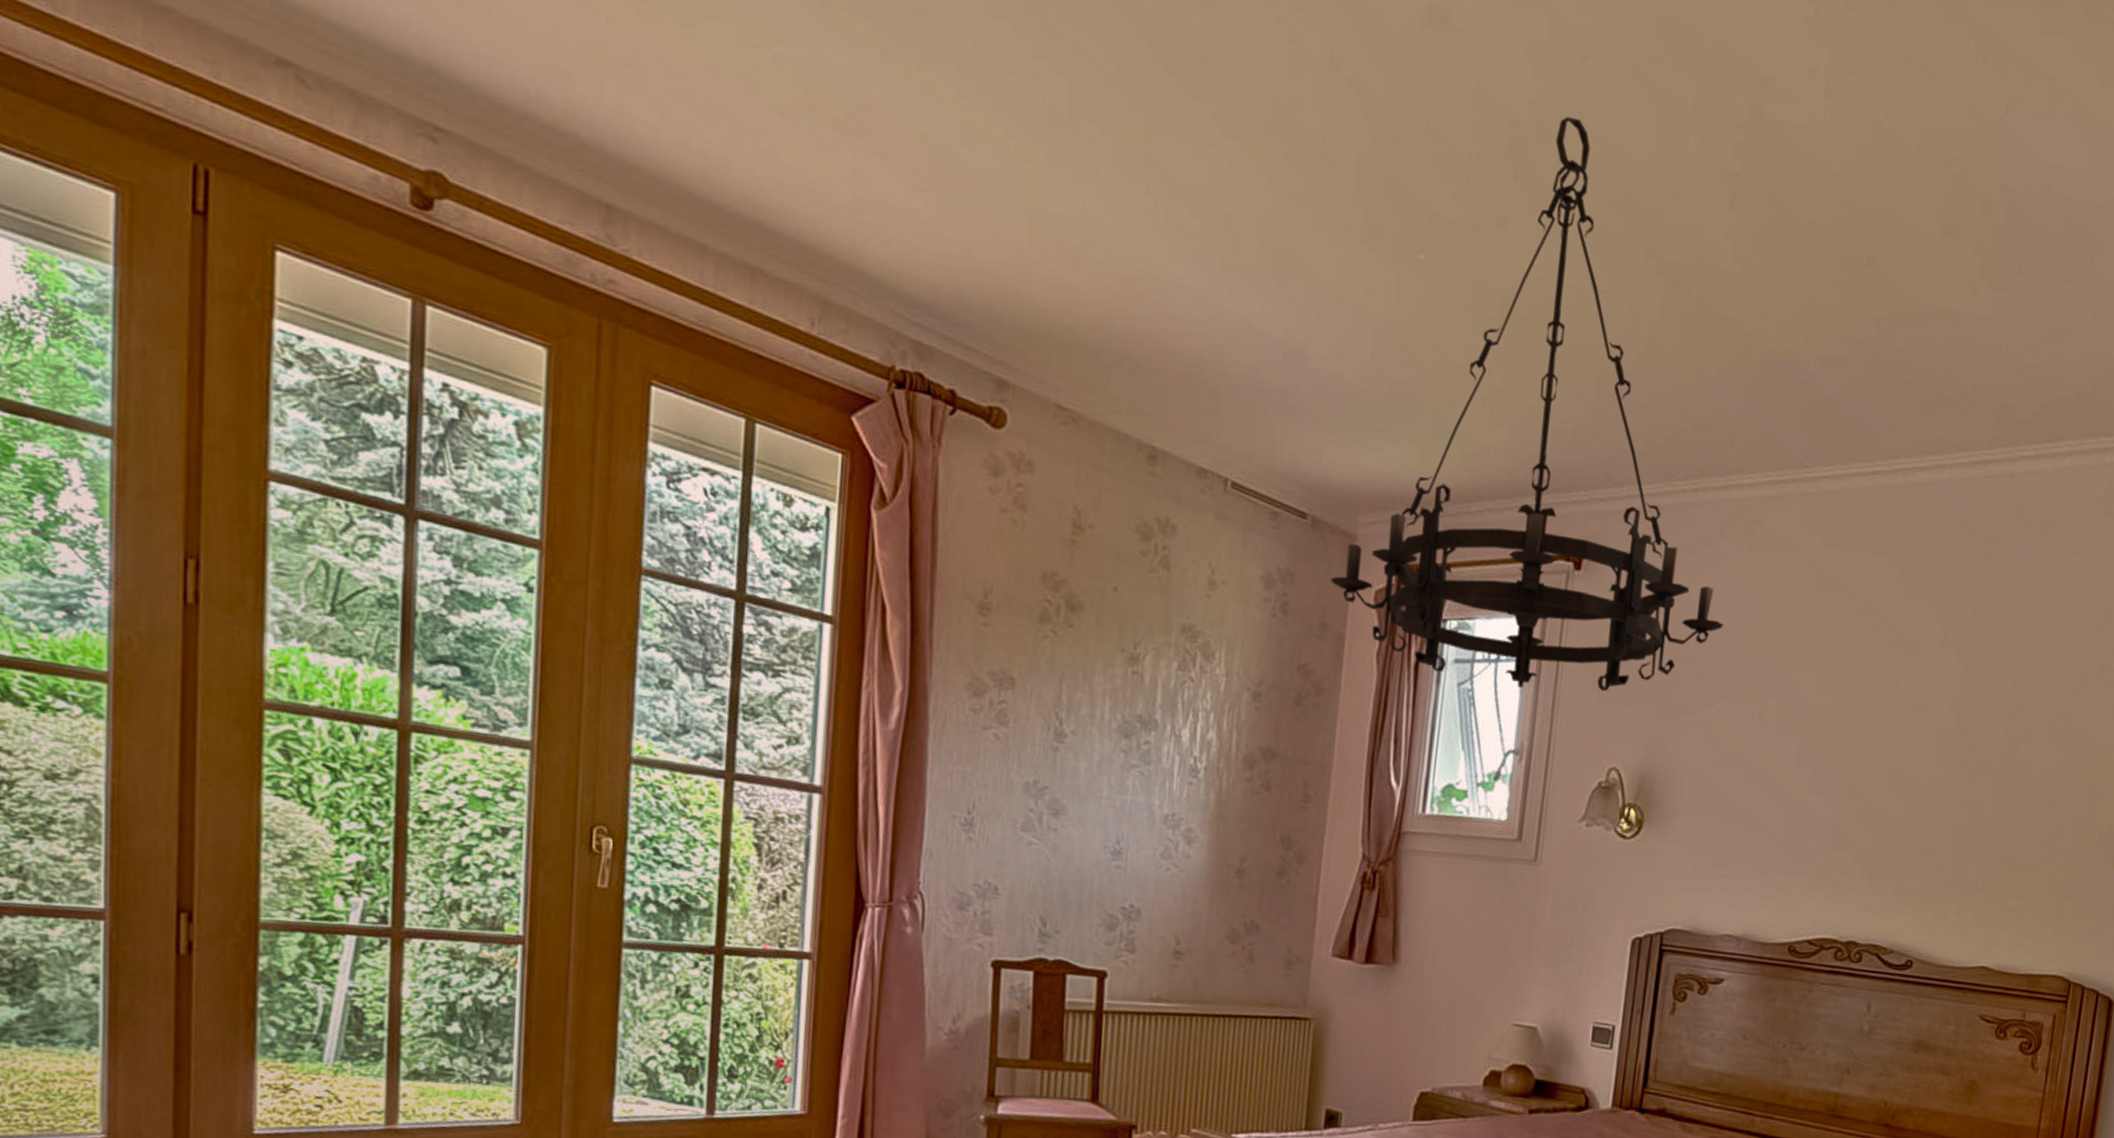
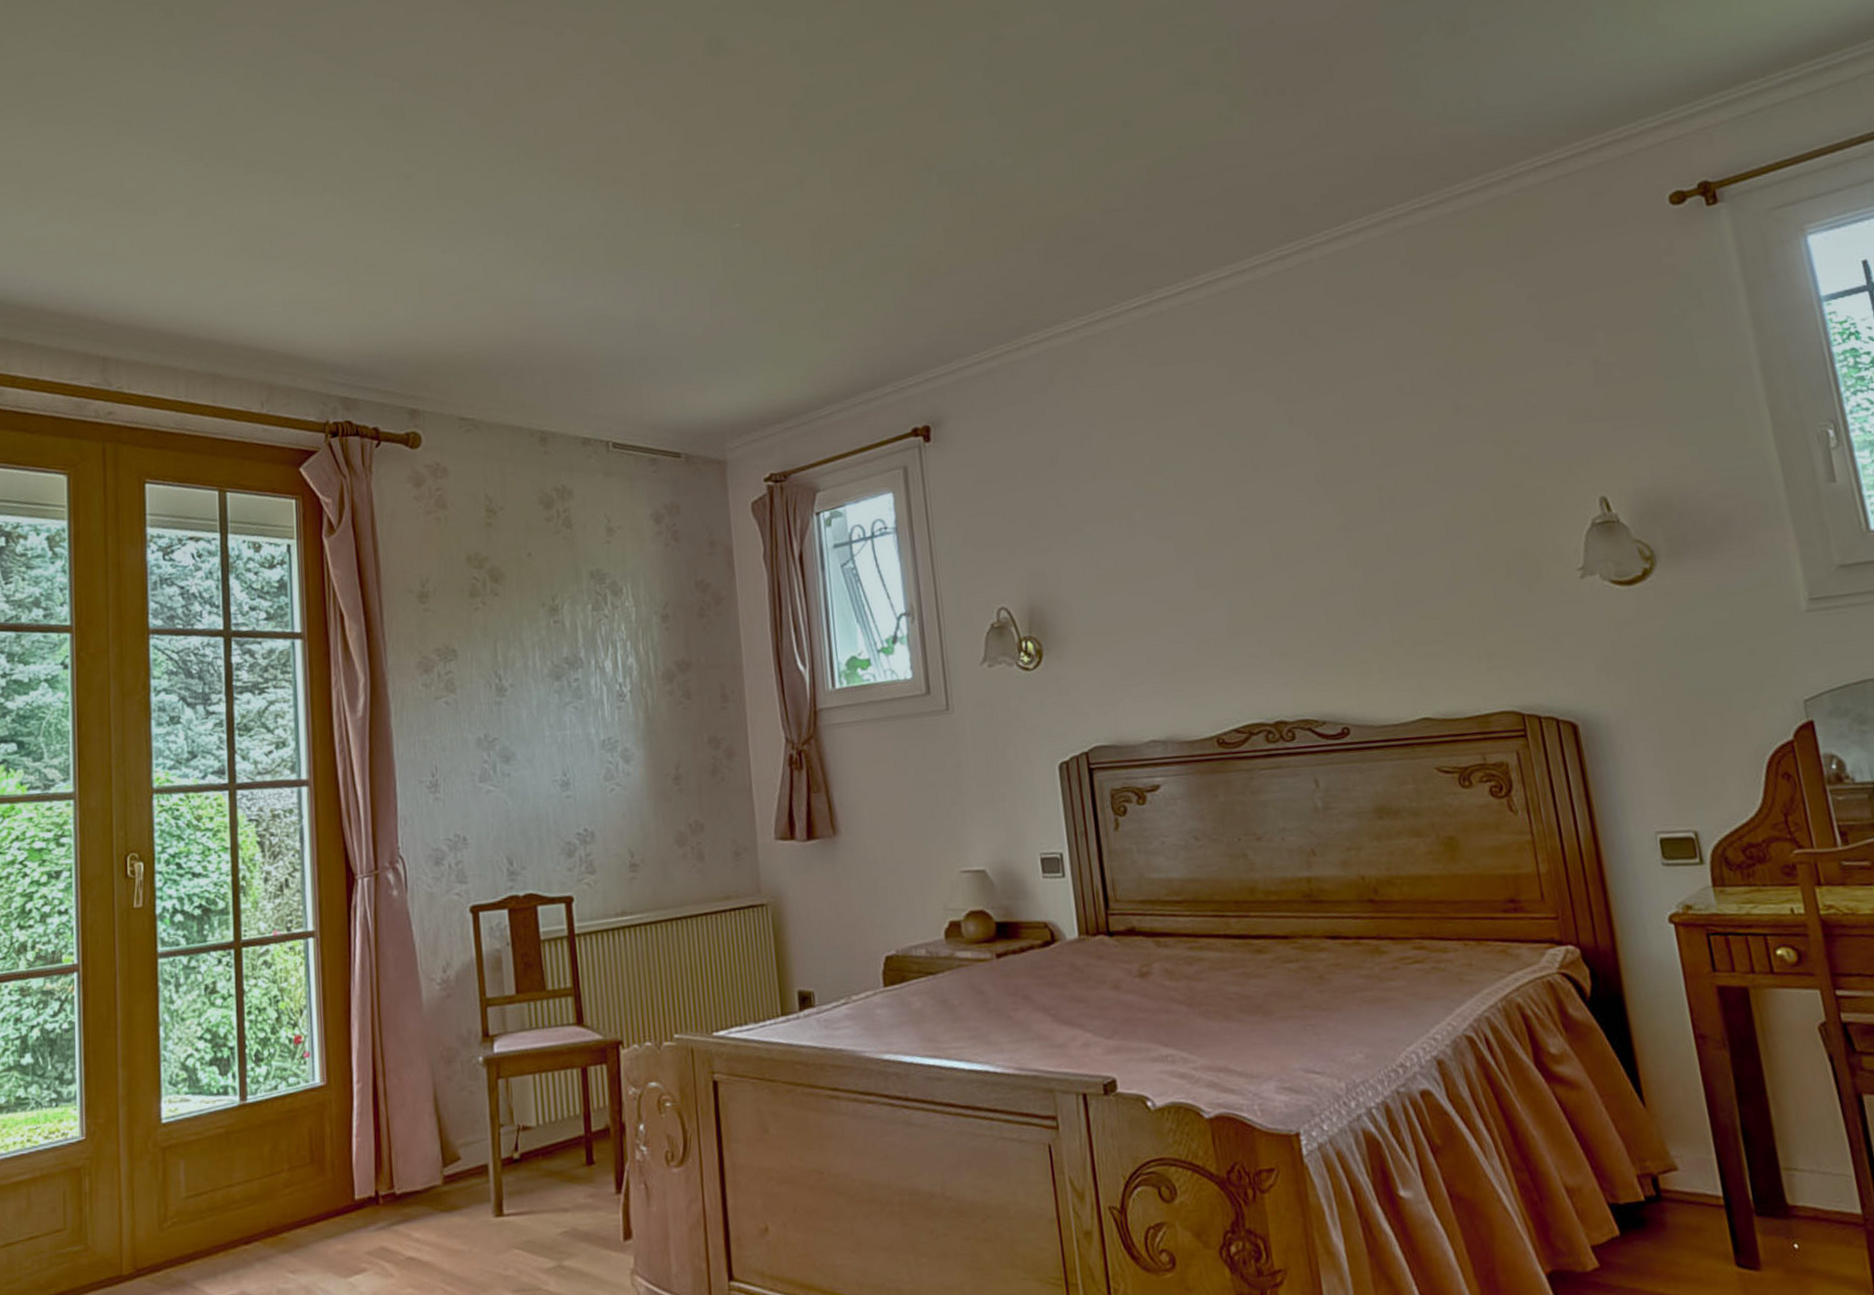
chandelier: present [1330,116,1724,692] -> none [711,86,1074,560]

